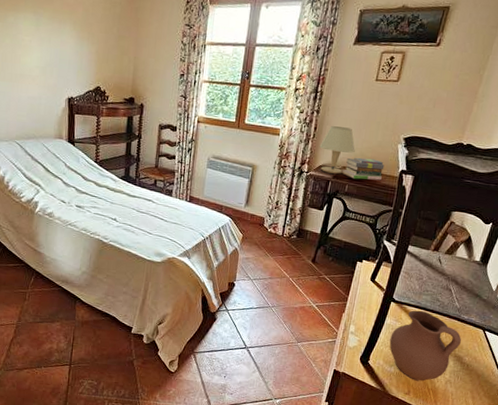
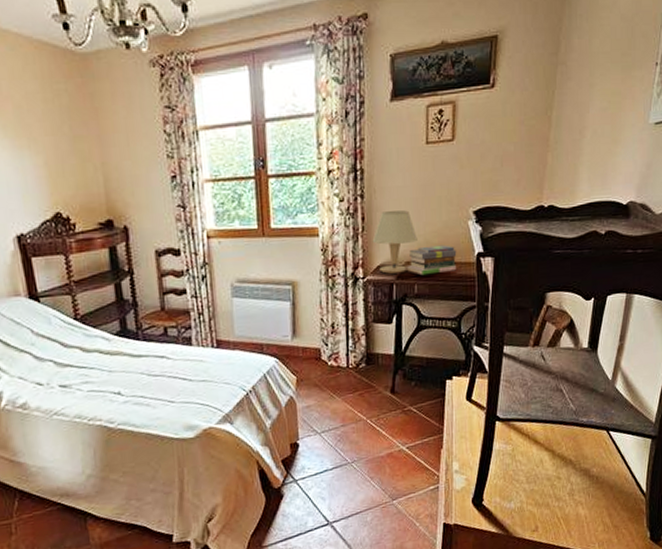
pitcher: present [389,310,461,382] -> none [503,423,584,512]

